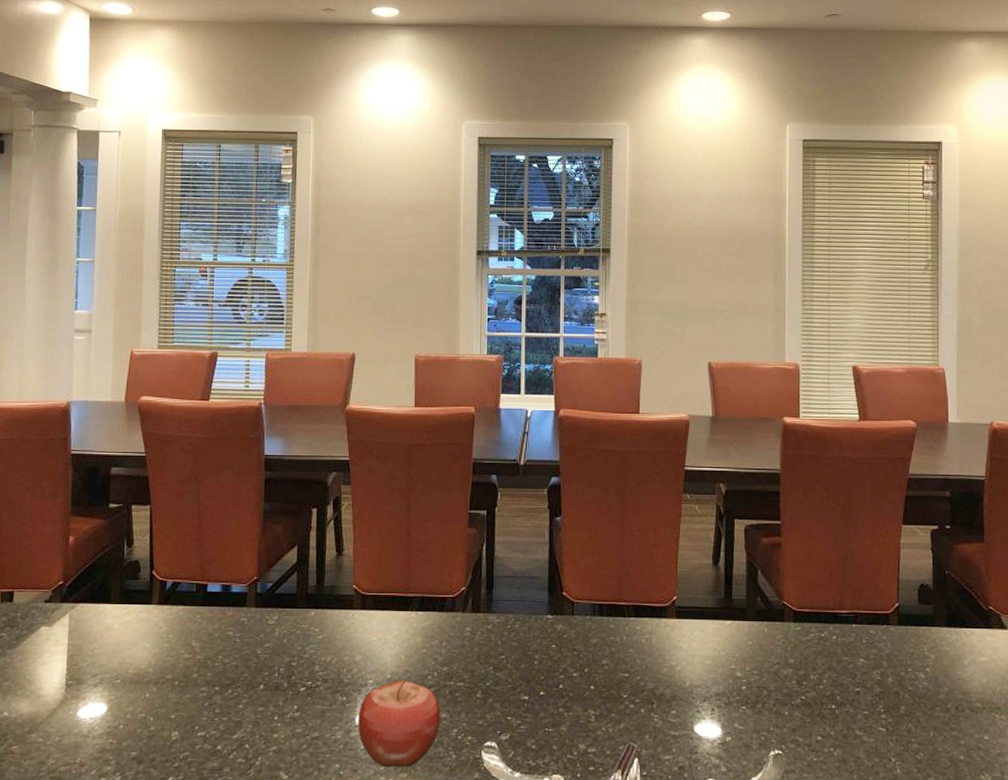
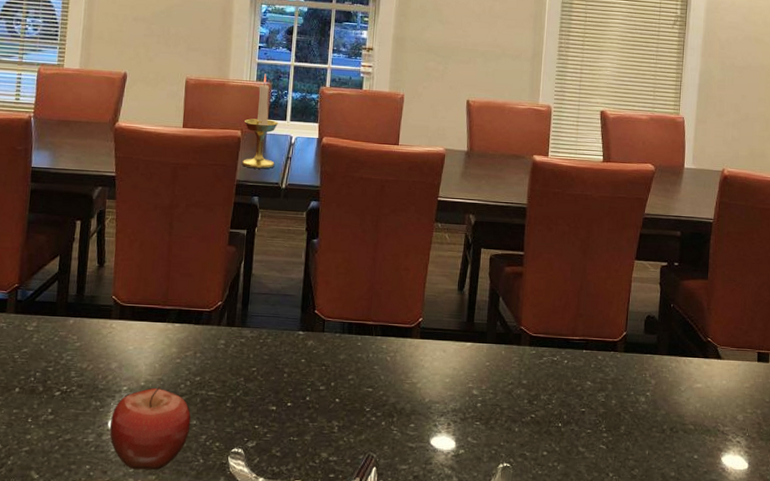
candlestick: none [477,346,513,446] -> present [241,73,279,169]

